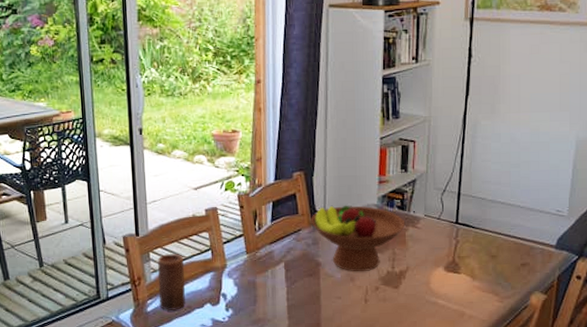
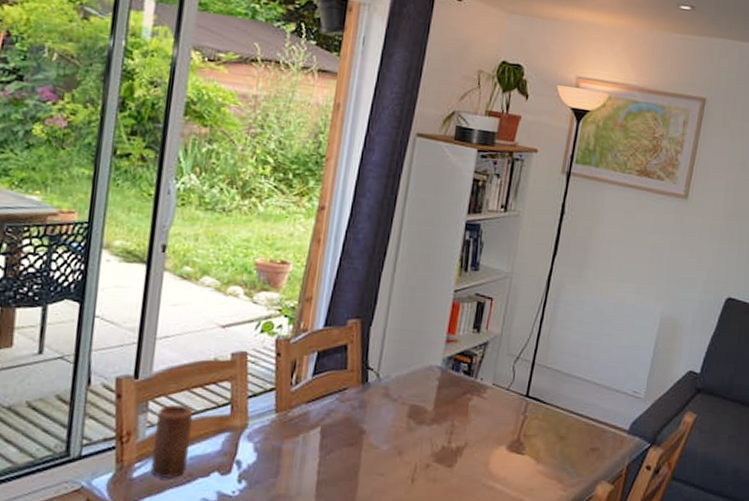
fruit bowl: present [311,205,406,271] -> none [360,362,470,444]

